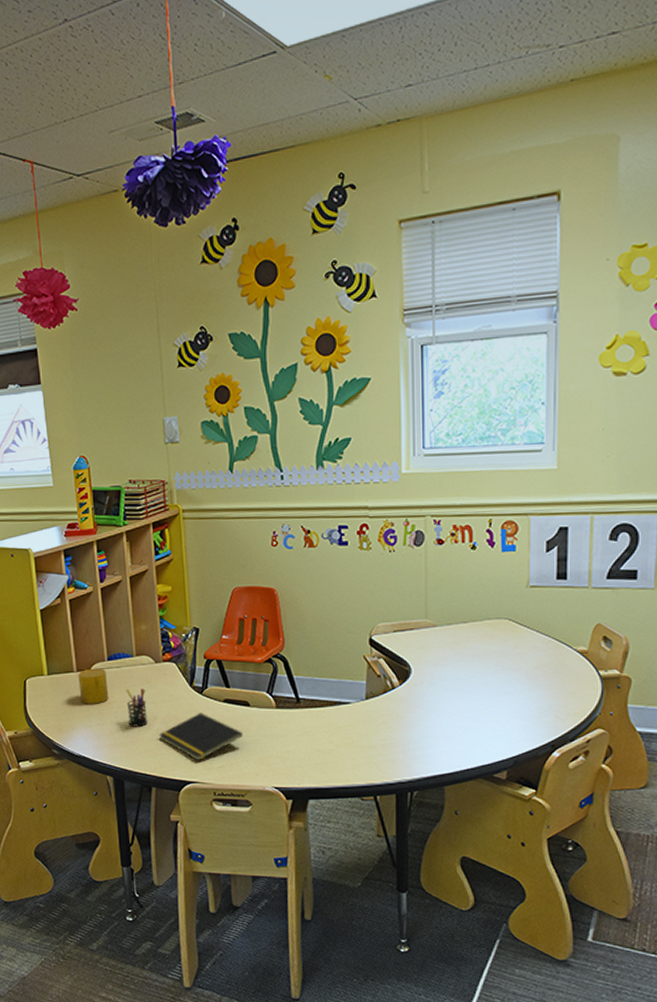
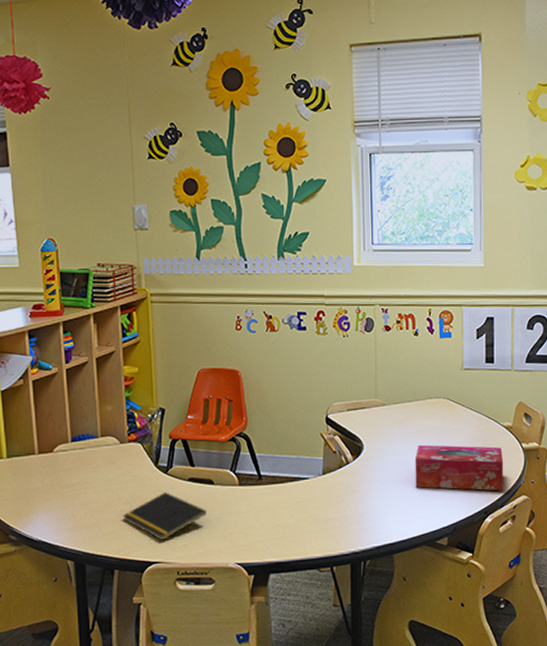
cup: present [78,668,109,704] -> none [40,450,72,487]
pen holder: present [126,688,147,727] -> none [89,469,111,509]
tissue box: none [470,669,576,723] -> present [415,444,504,491]

